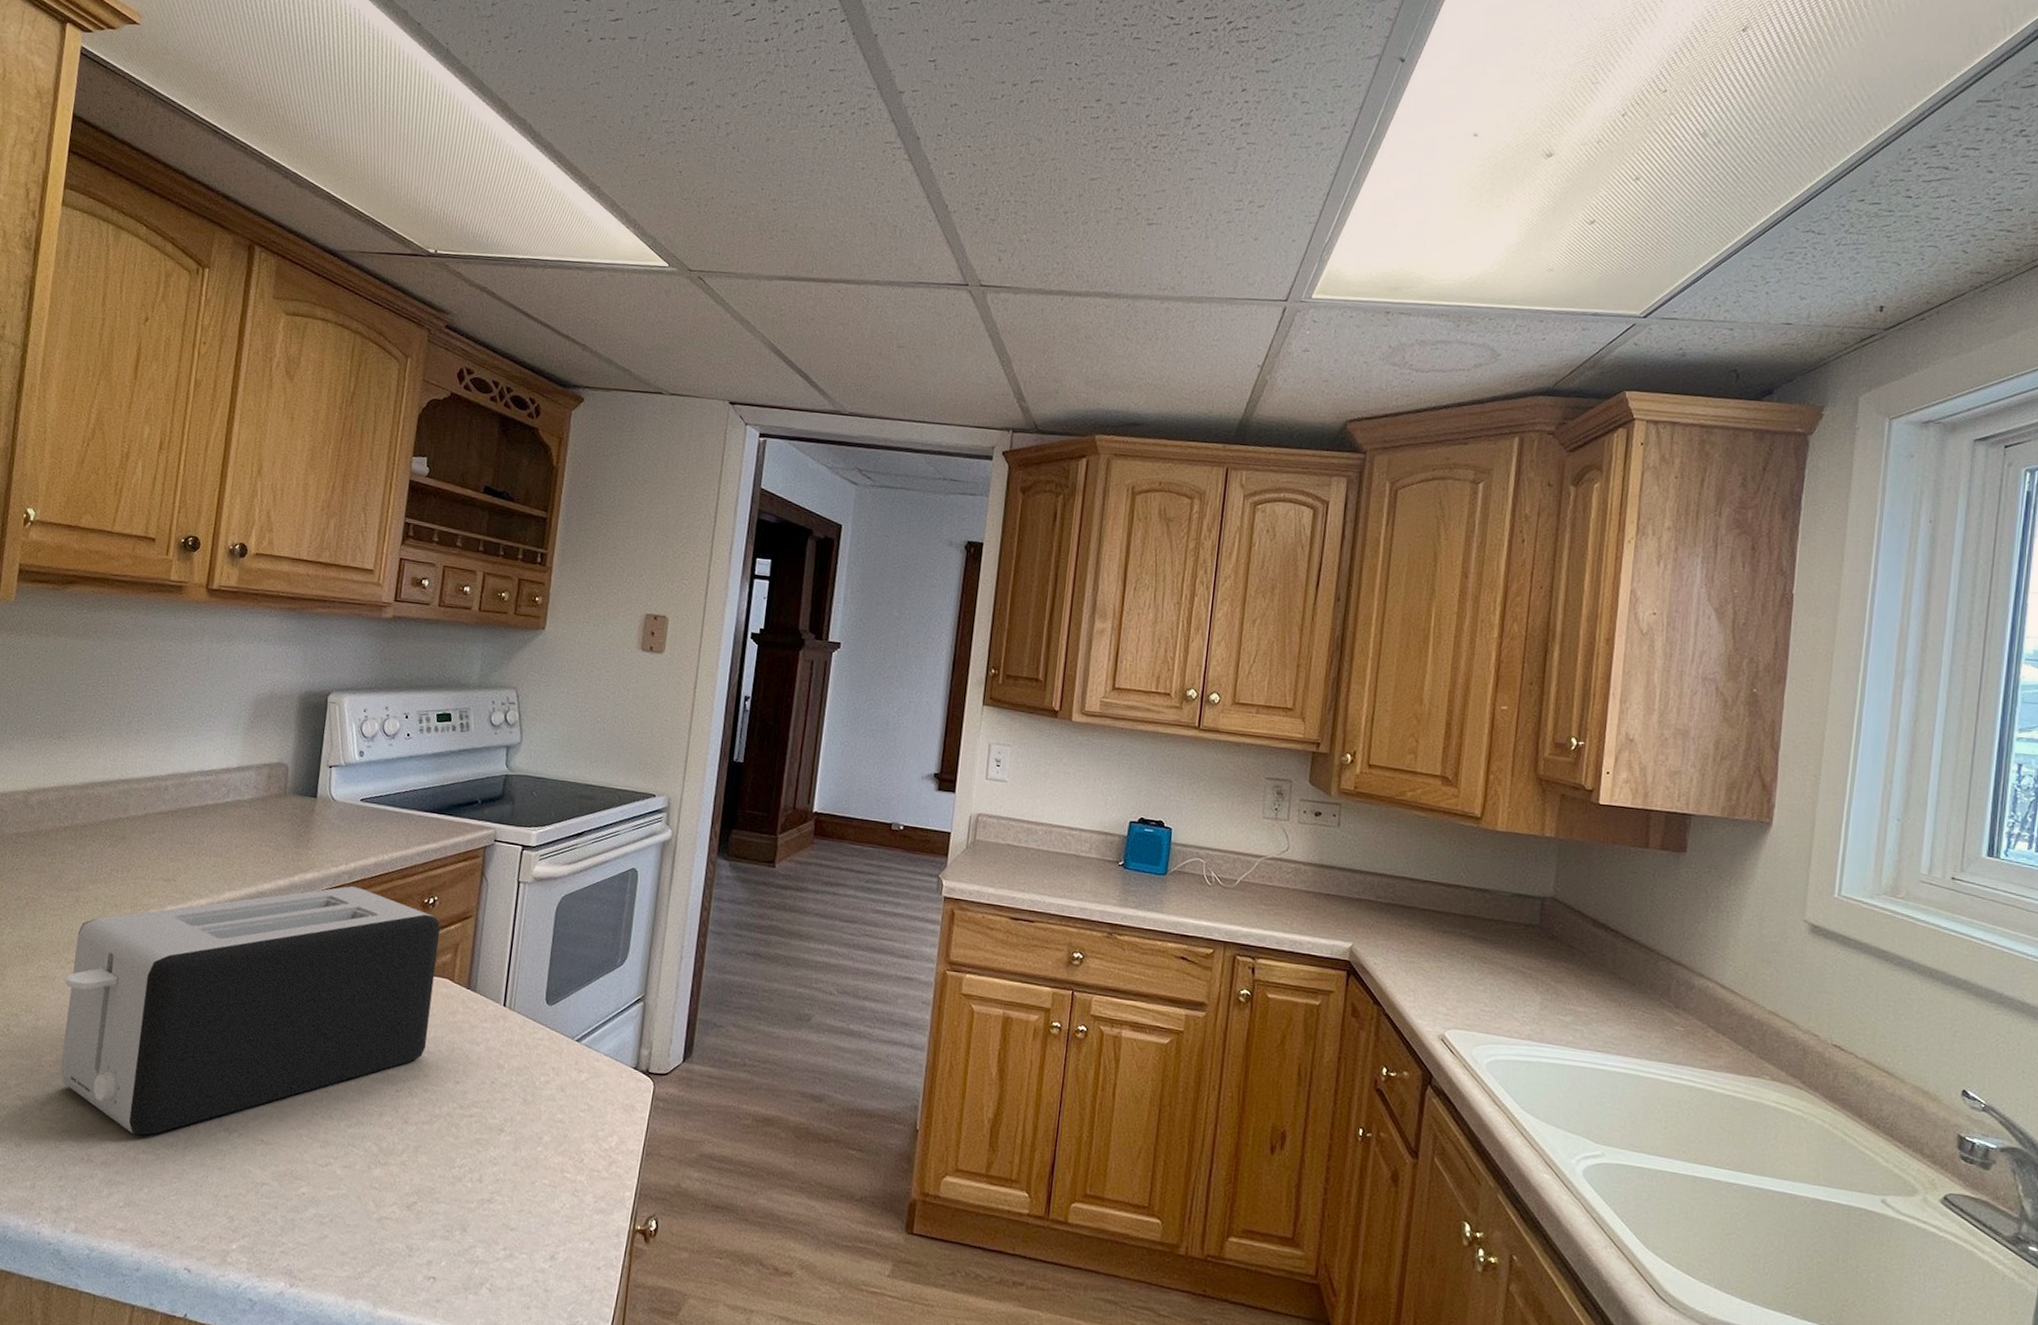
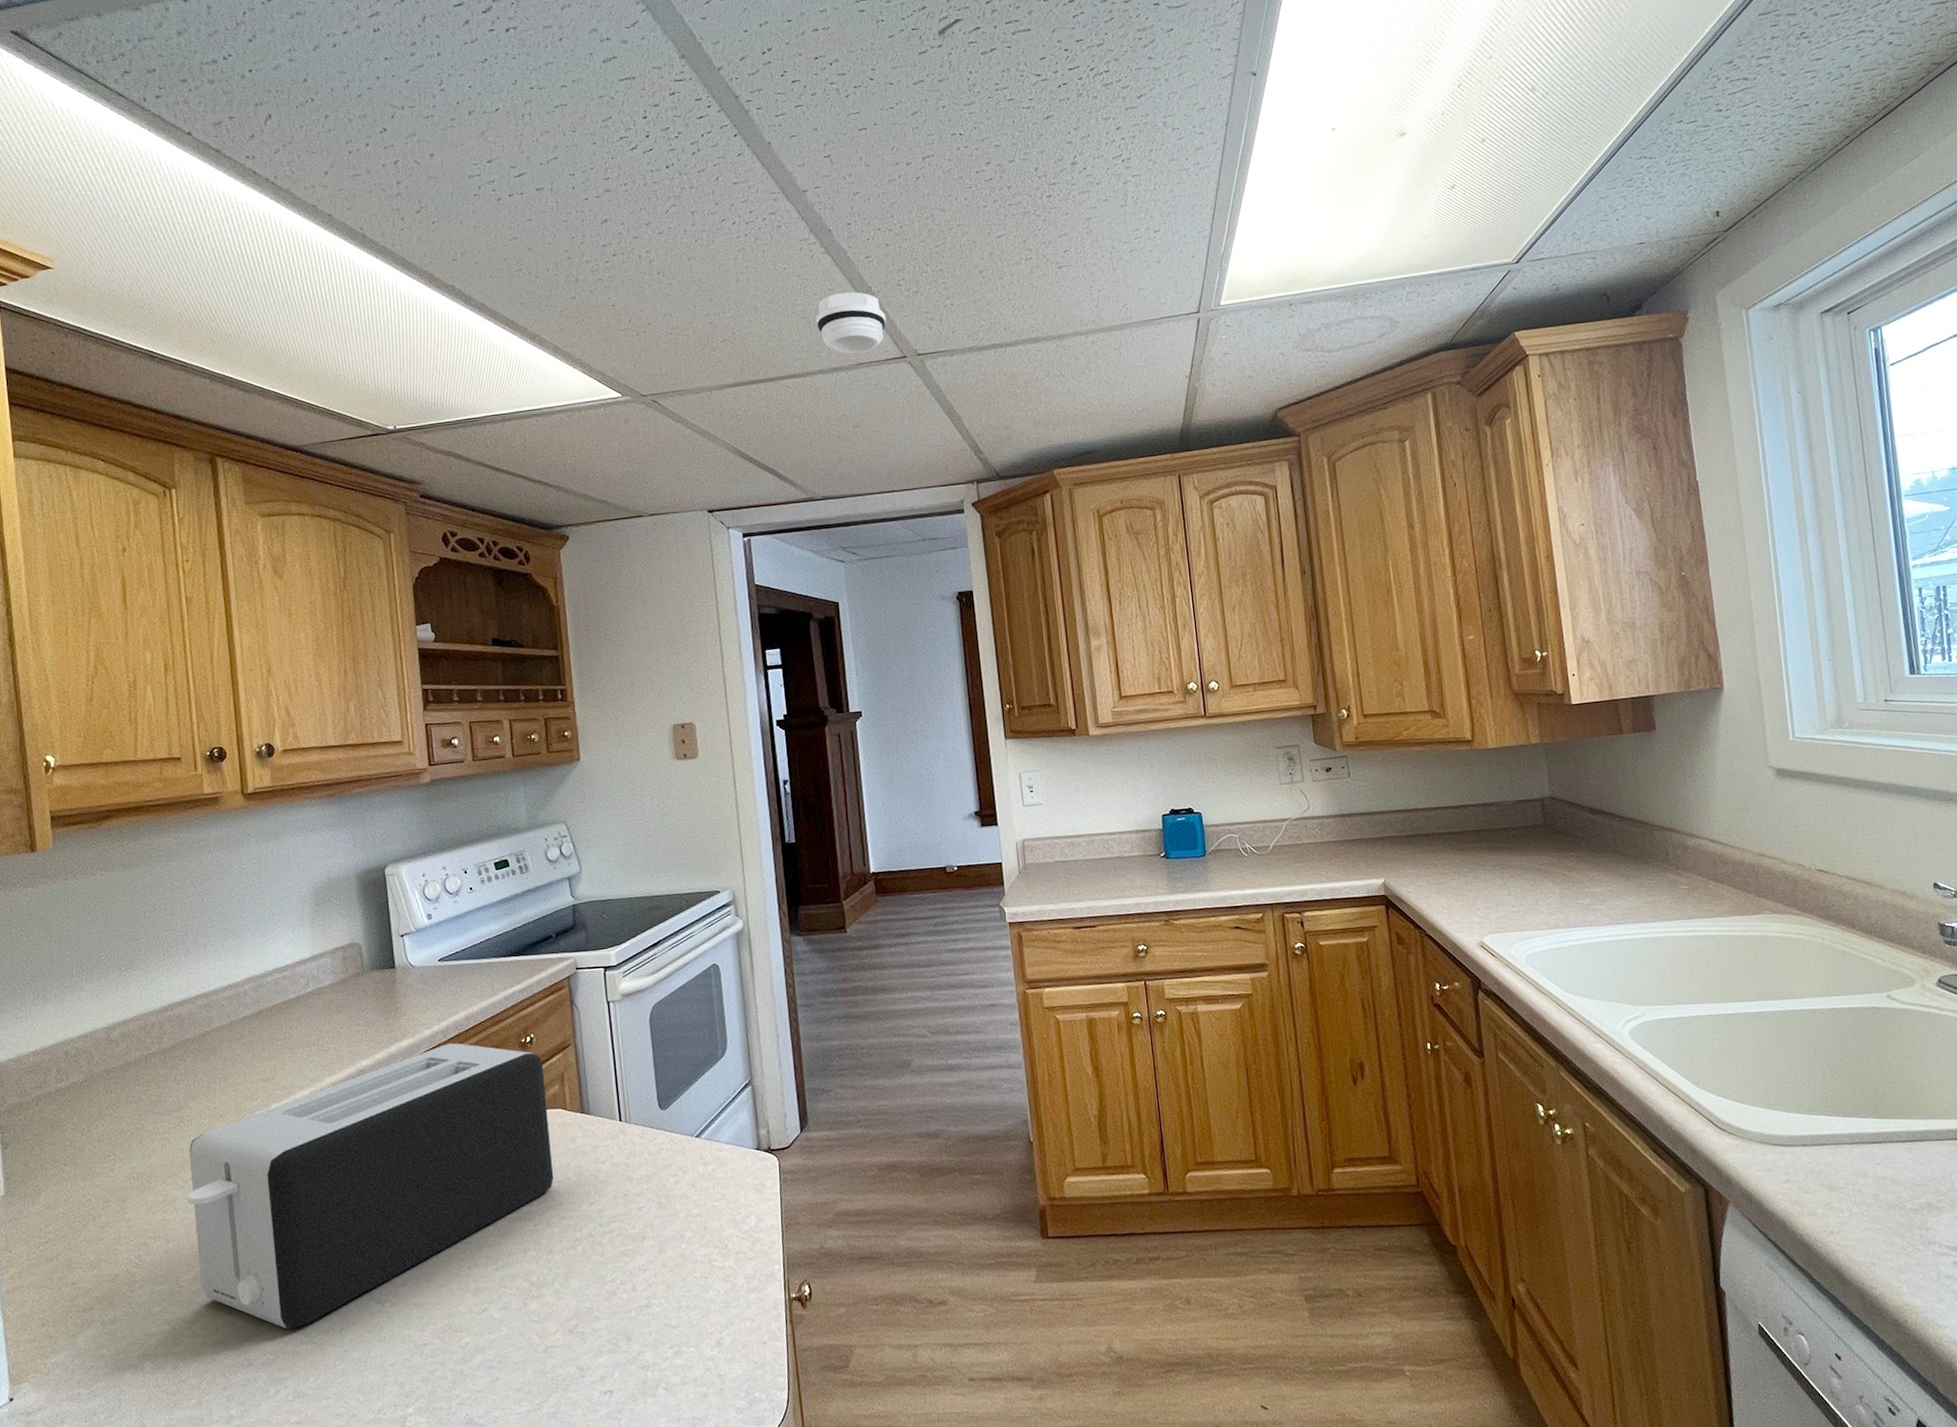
smoke detector: none [883,205,957,272] -> present [816,292,886,354]

